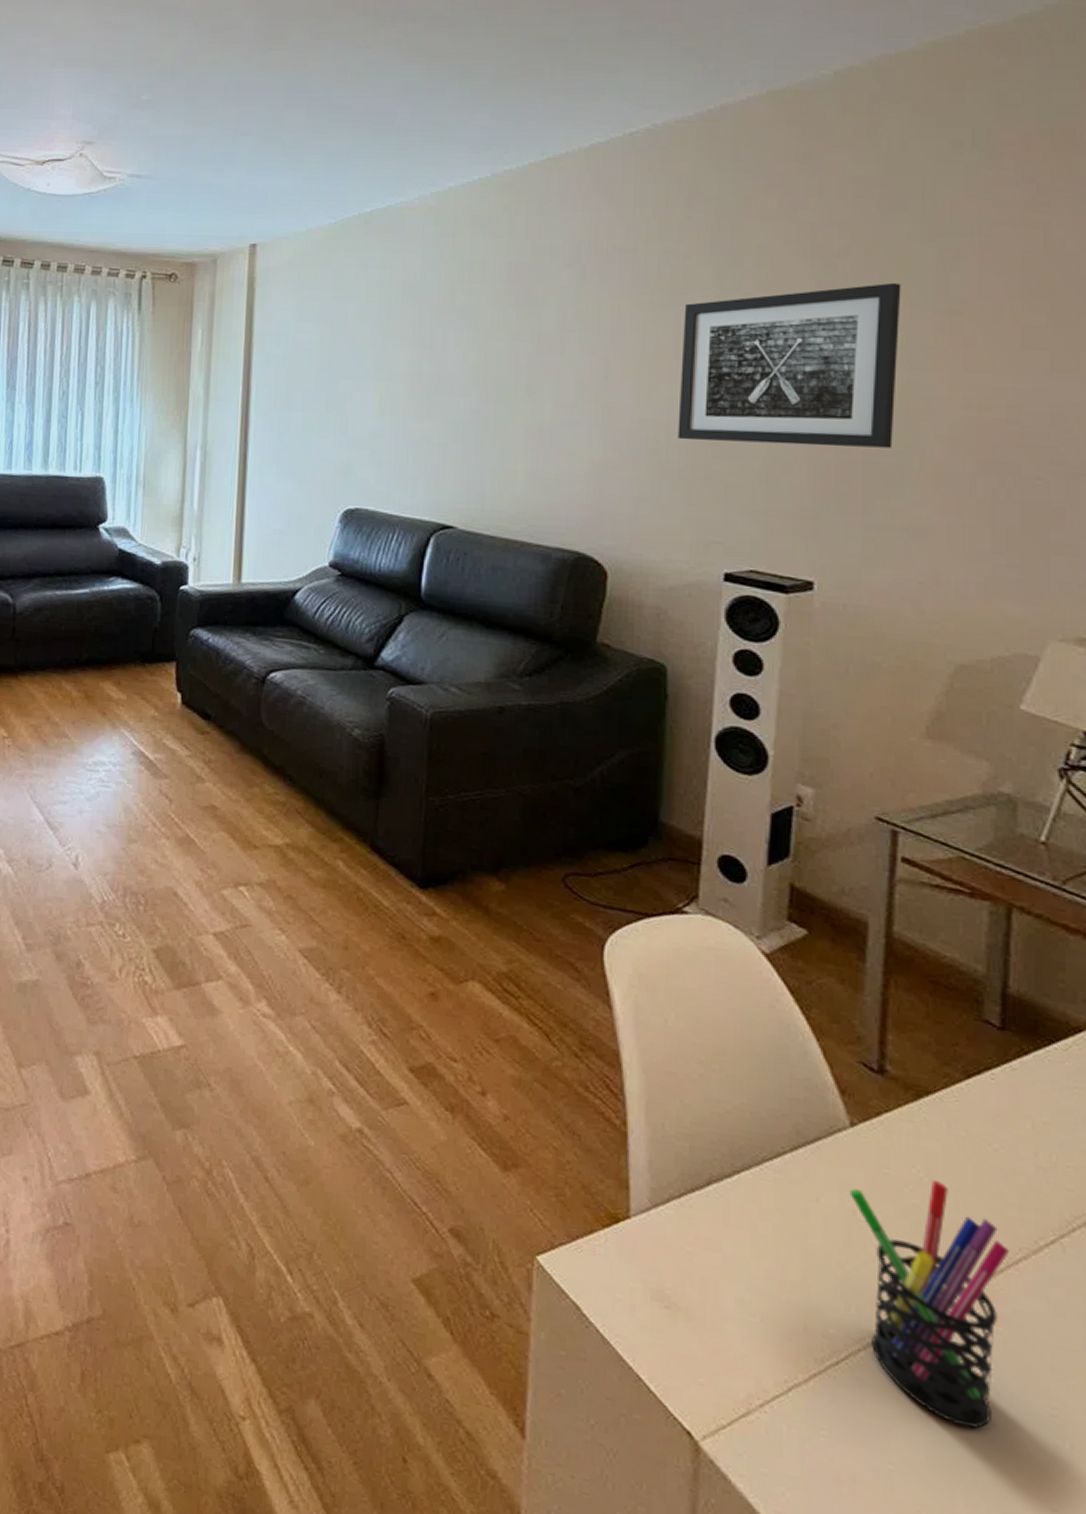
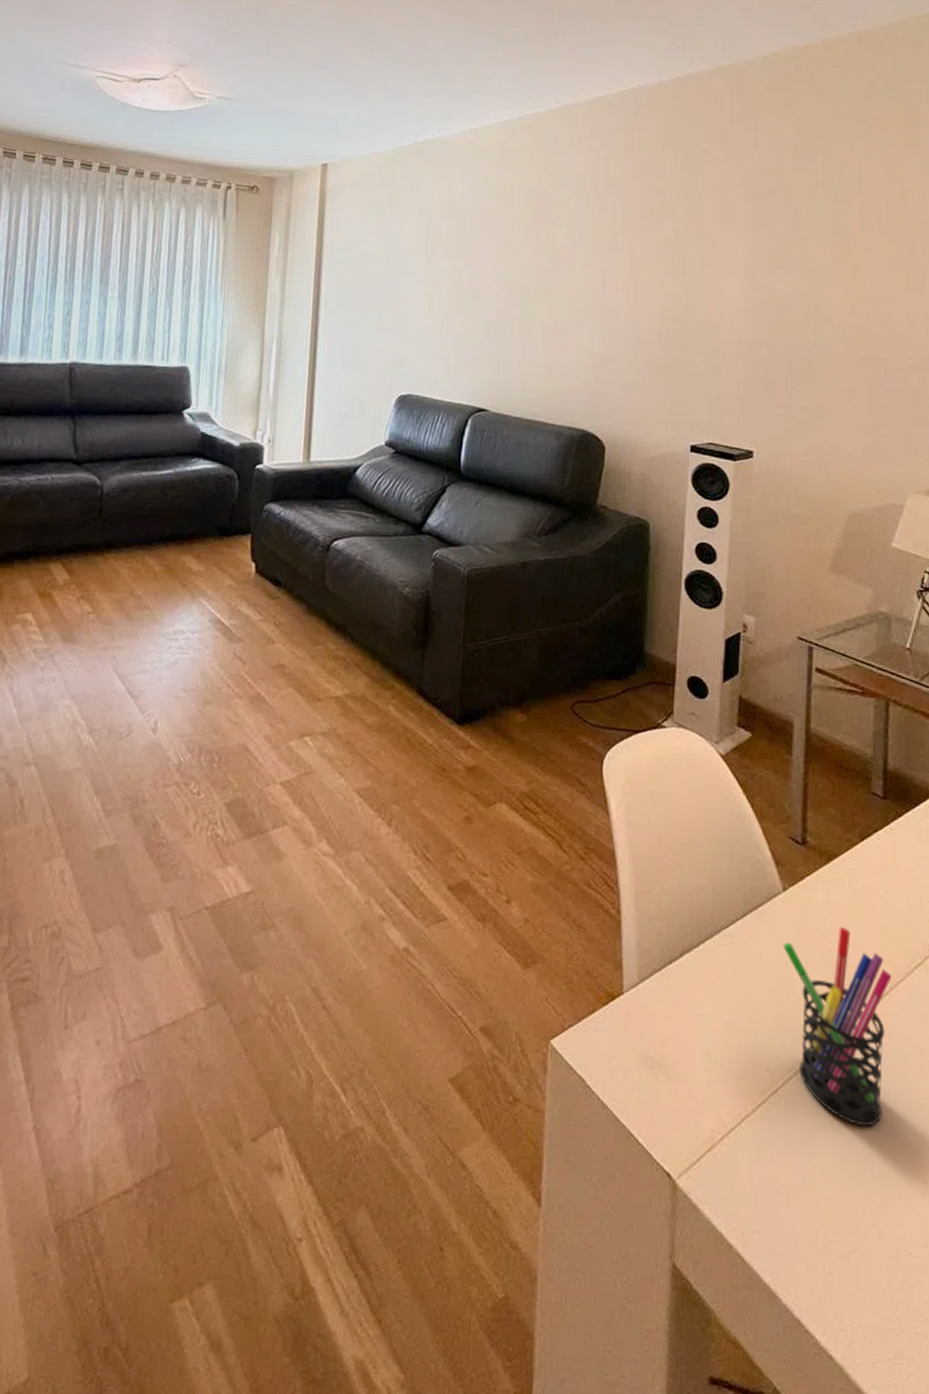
wall art: present [677,282,901,448] -> none [656,218,810,346]

